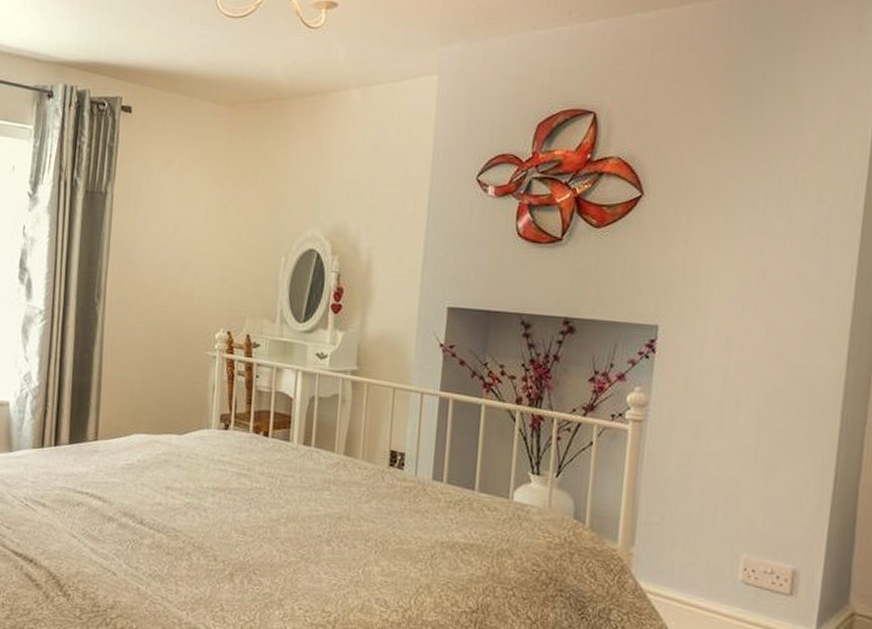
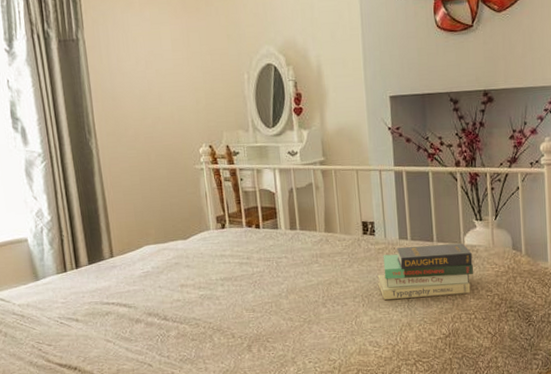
books: none [398,489,521,563] -> present [377,243,474,300]

